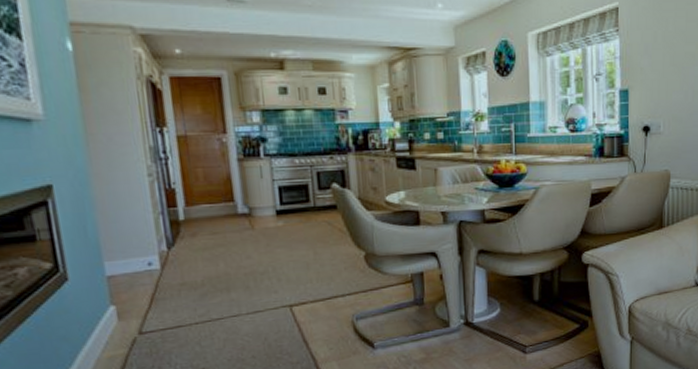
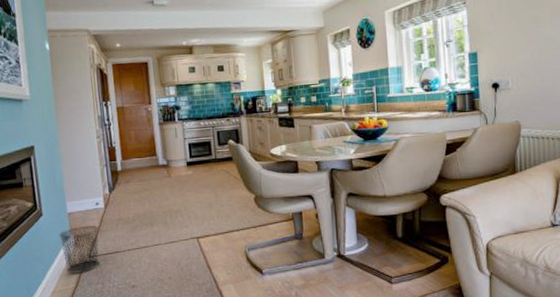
waste bin: none [93,292,155,357] -> present [59,225,100,275]

